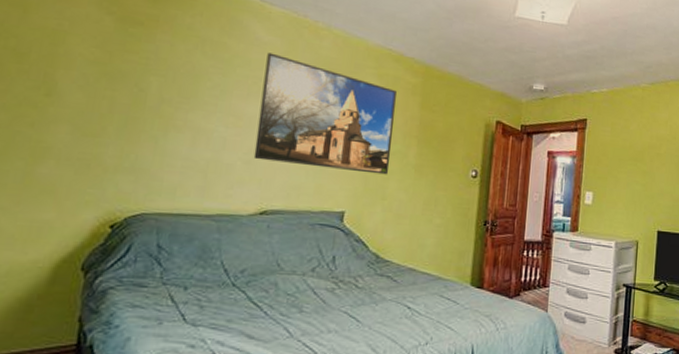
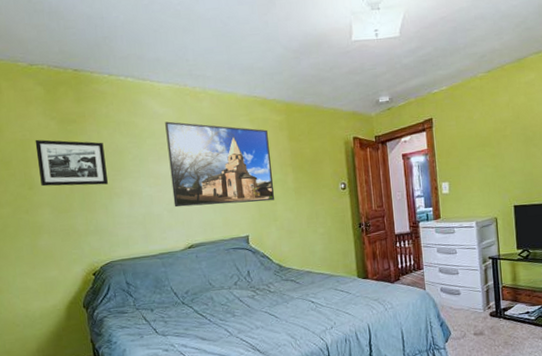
picture frame: none [66,33,175,112] -> present [35,139,108,187]

